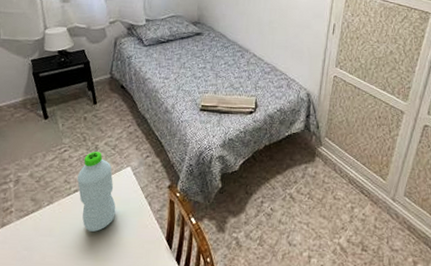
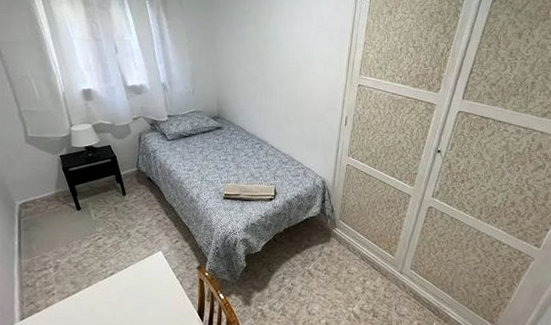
water bottle: present [77,152,116,232] -> none [112,238,151,309]

